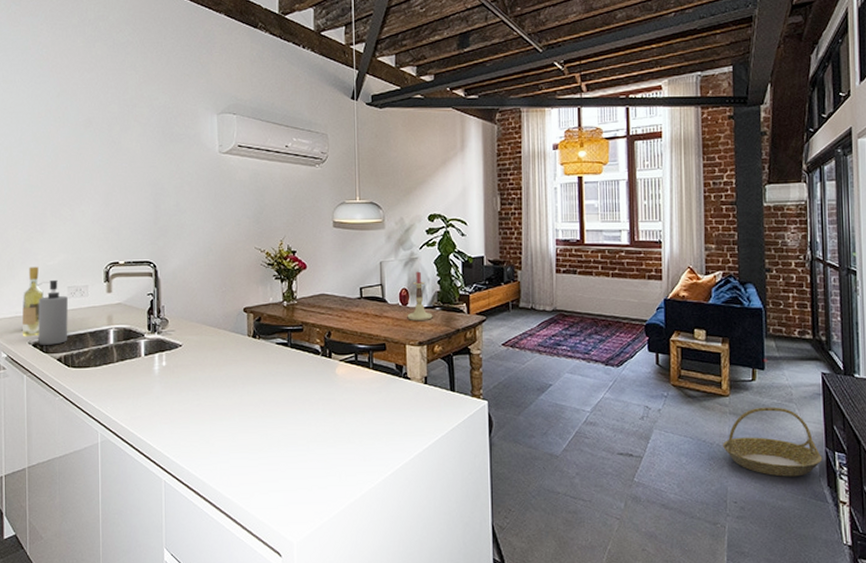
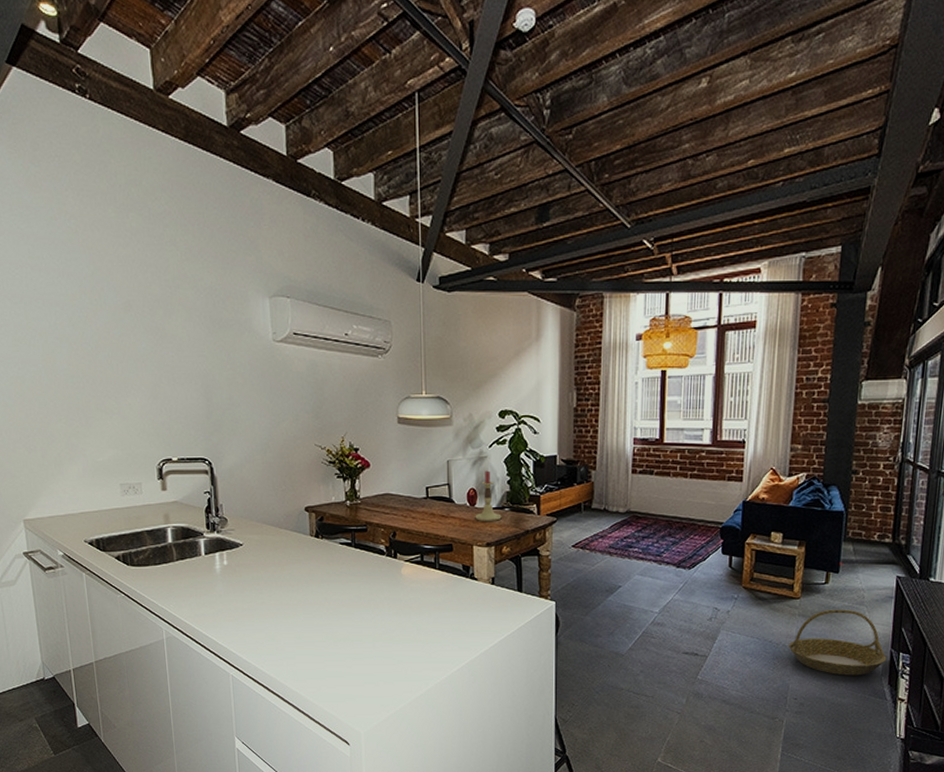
bottle: present [22,266,44,337] -> none [73,463,96,535]
soap dispenser: present [38,279,68,345] -> none [88,476,125,543]

